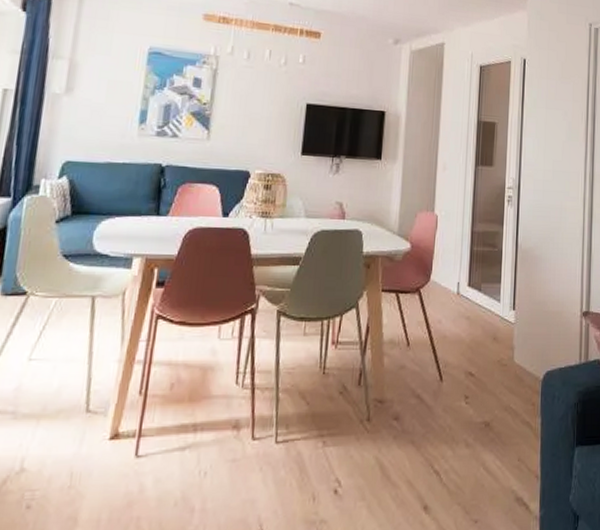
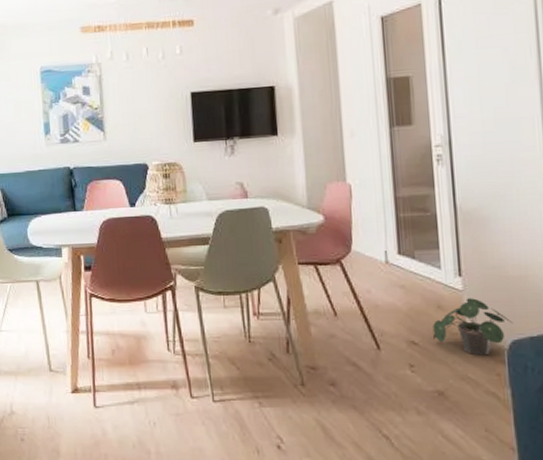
potted plant: none [487,331,548,386] -> present [433,298,513,356]

